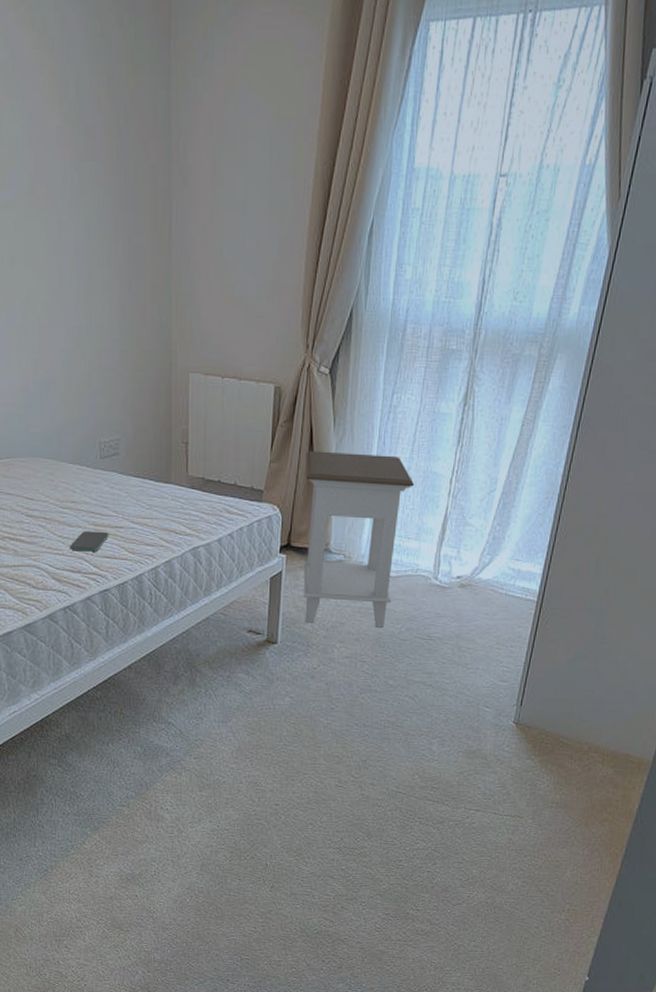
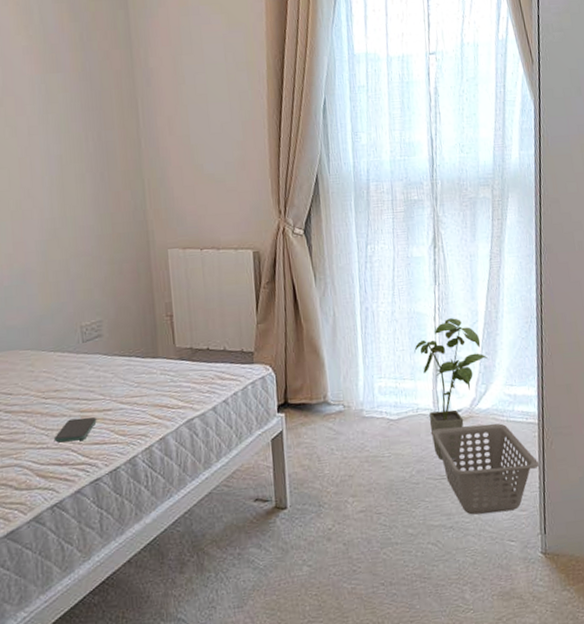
nightstand: present [303,451,415,628] -> none [291,302,401,482]
house plant: none [424,483,498,623] -> present [414,318,488,460]
laundry basket: none [426,592,530,680] -> present [430,423,540,515]

